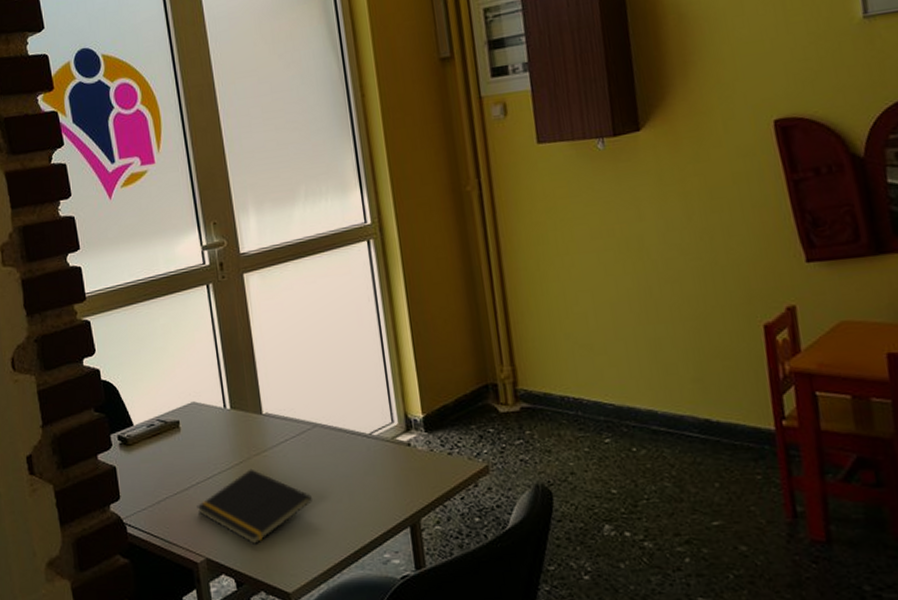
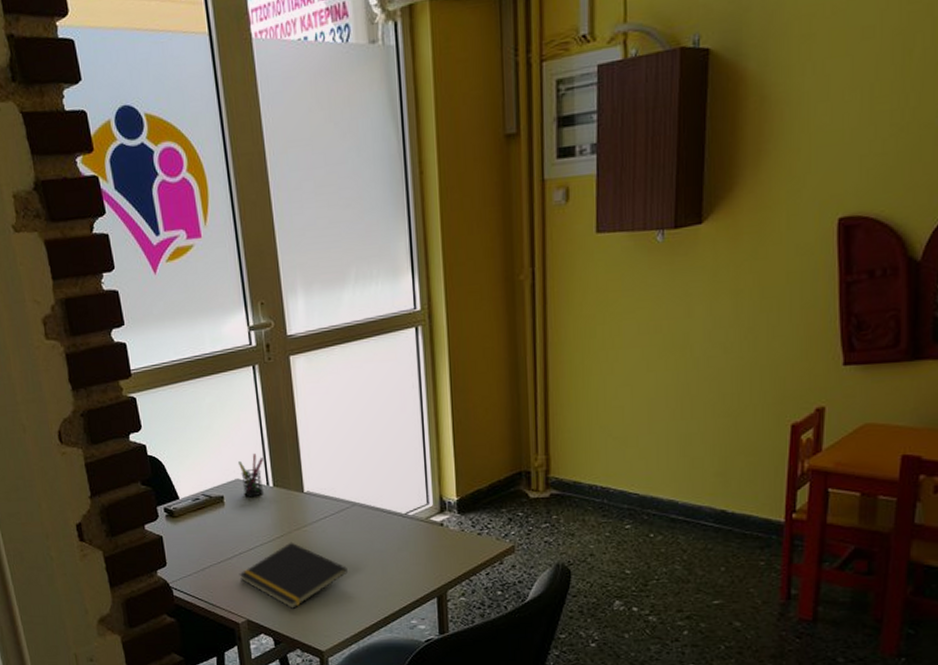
pen holder: none [194,375,221,422] -> present [238,454,264,498]

